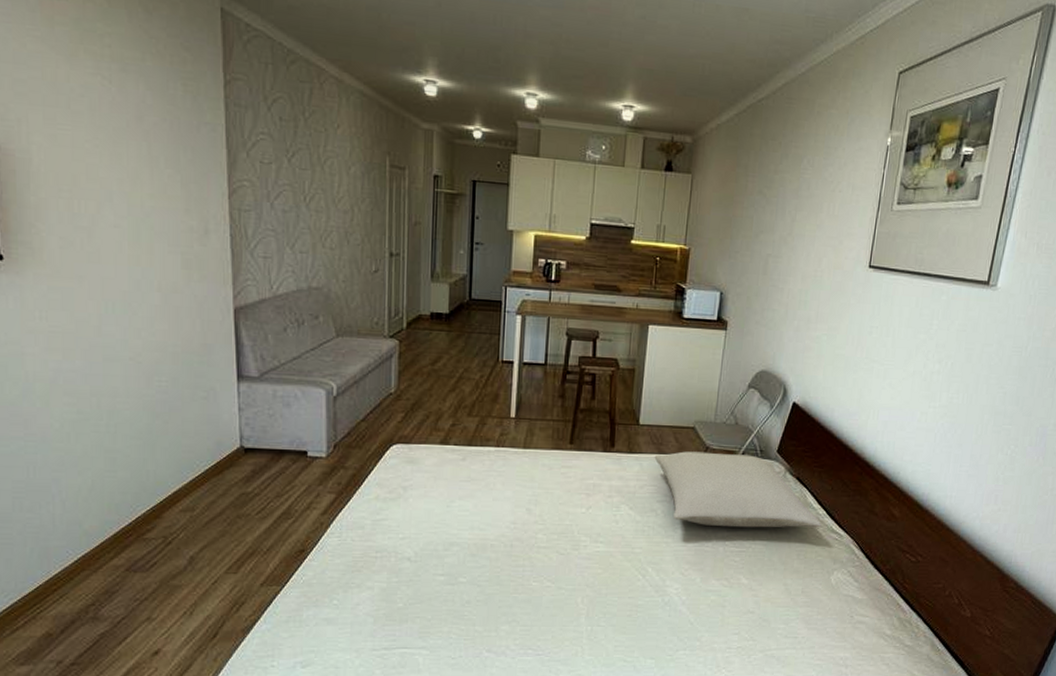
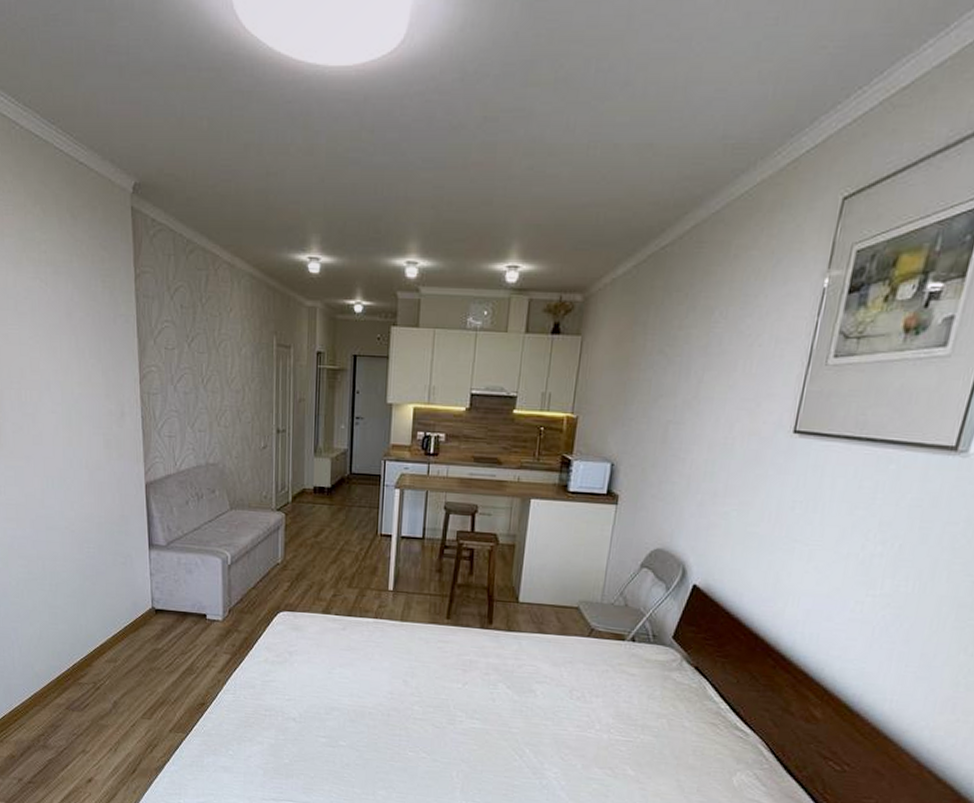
pillow: present [654,451,822,528] -> none [534,632,724,724]

